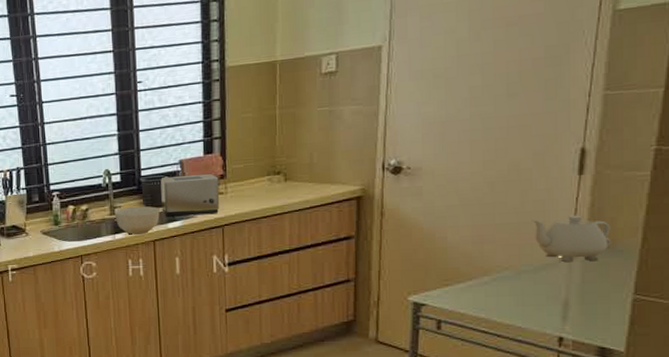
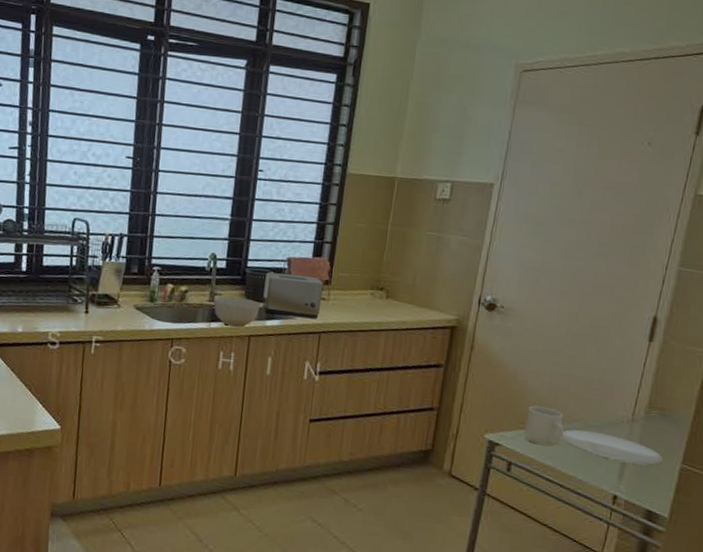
mug: none [450,260,495,299] -> present [523,405,565,447]
plate: none [493,276,610,303] -> present [562,429,663,466]
teapot: present [531,215,612,263] -> none [603,377,670,427]

